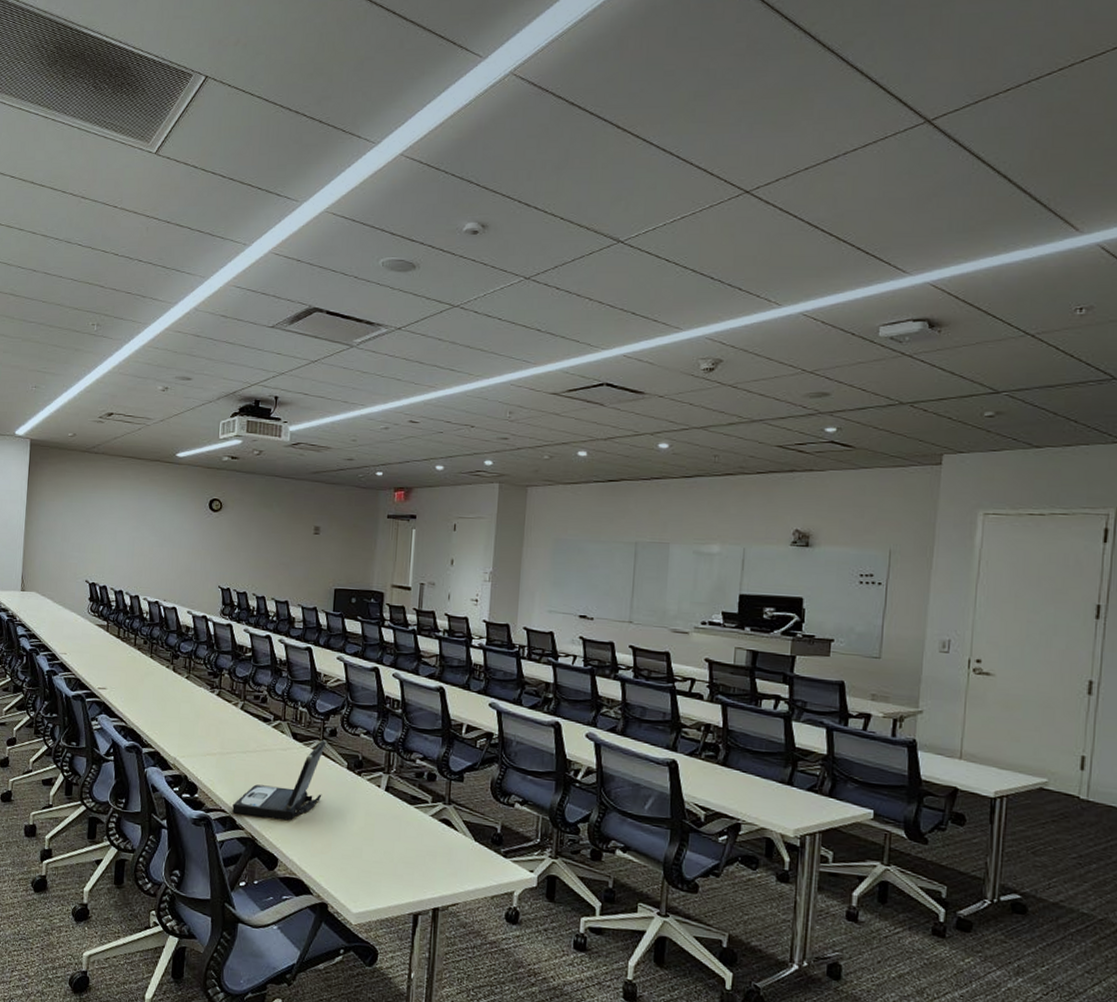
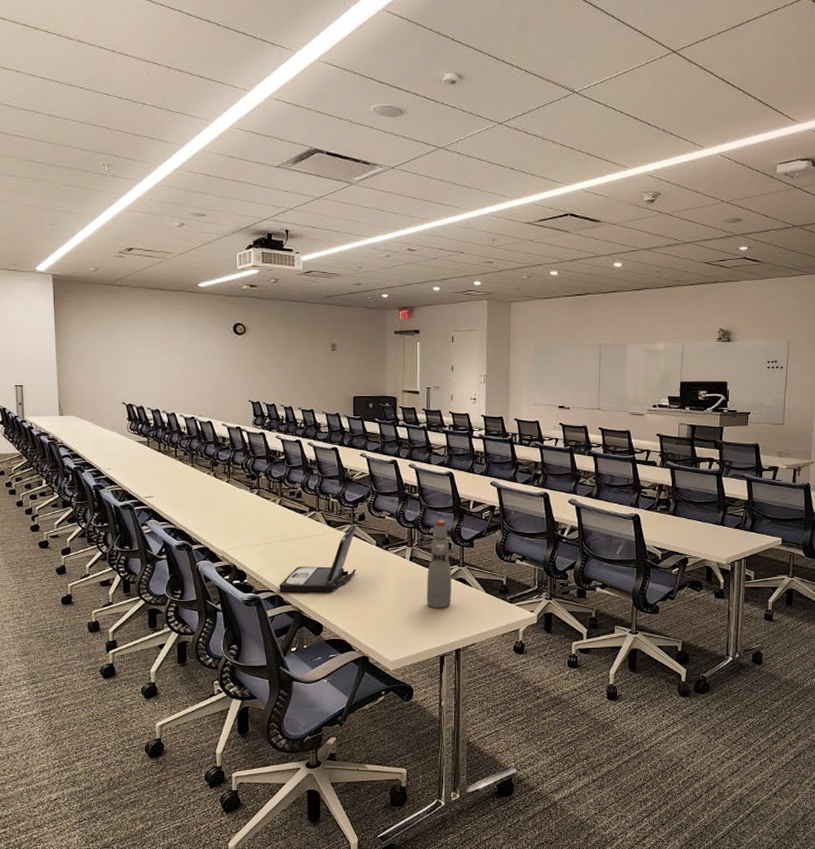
bottle: none [401,743,435,854] -> present [426,520,452,608]

